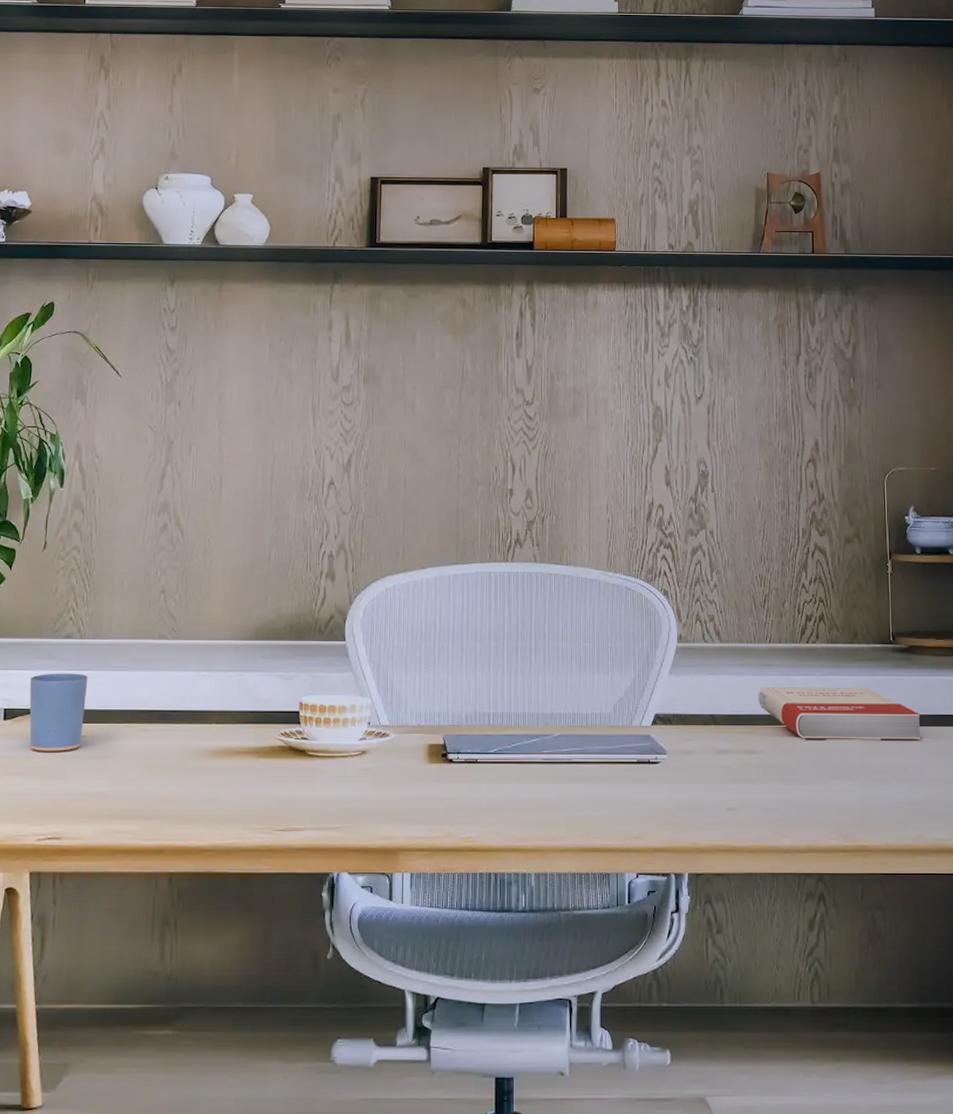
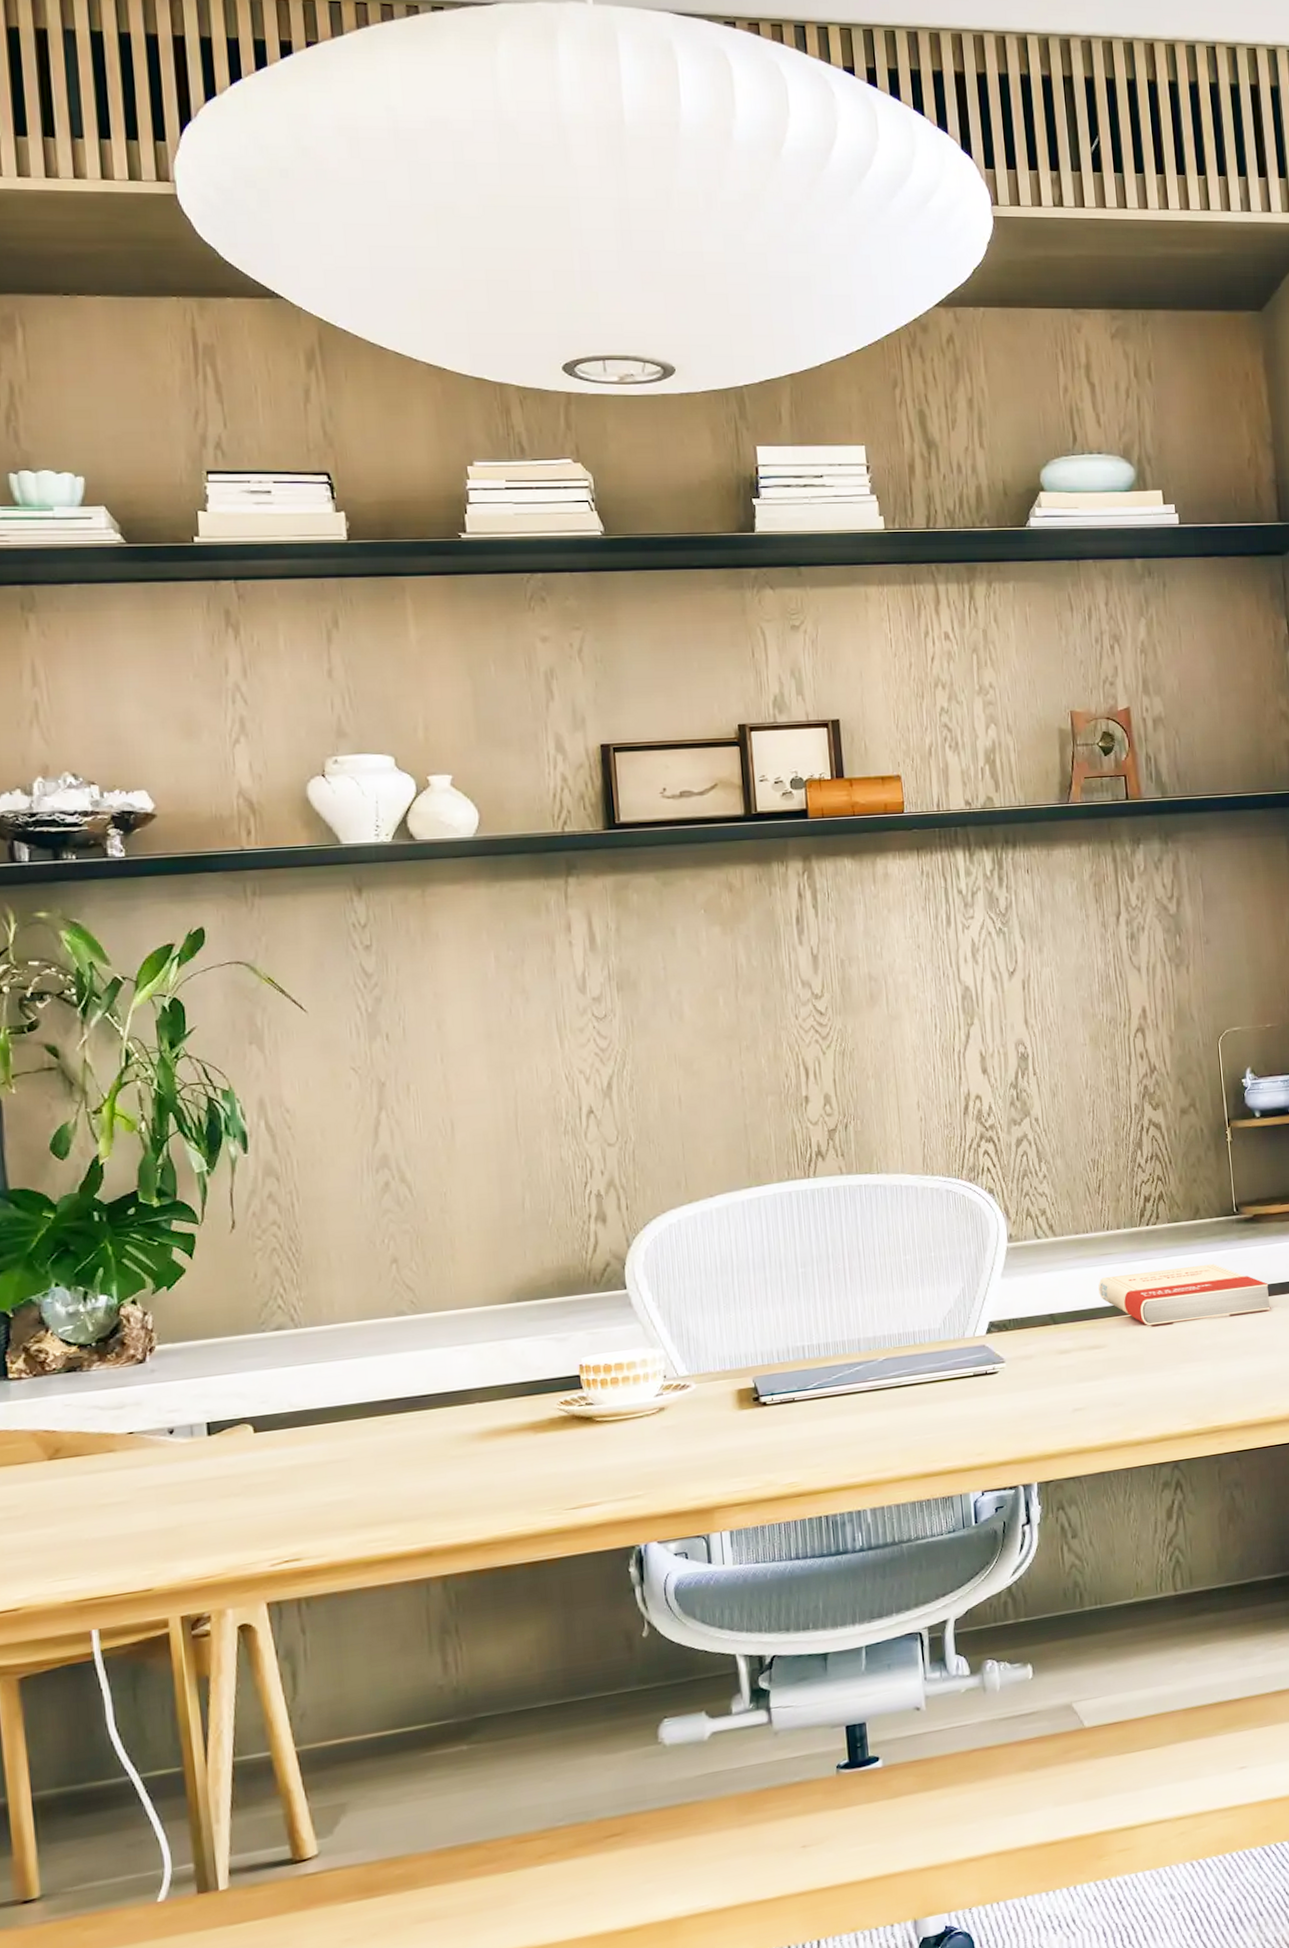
mug: present [29,673,88,752] -> none [235,1369,313,1465]

